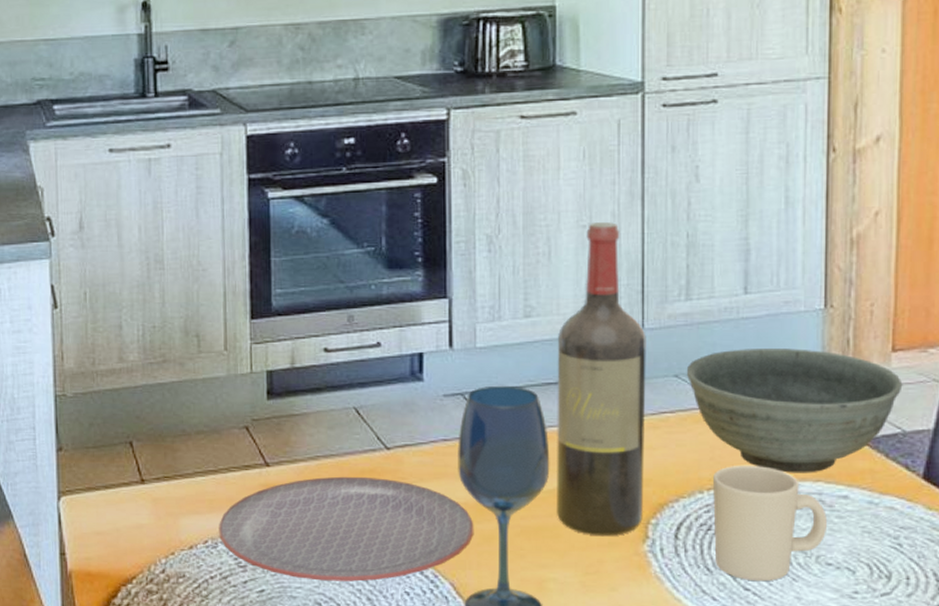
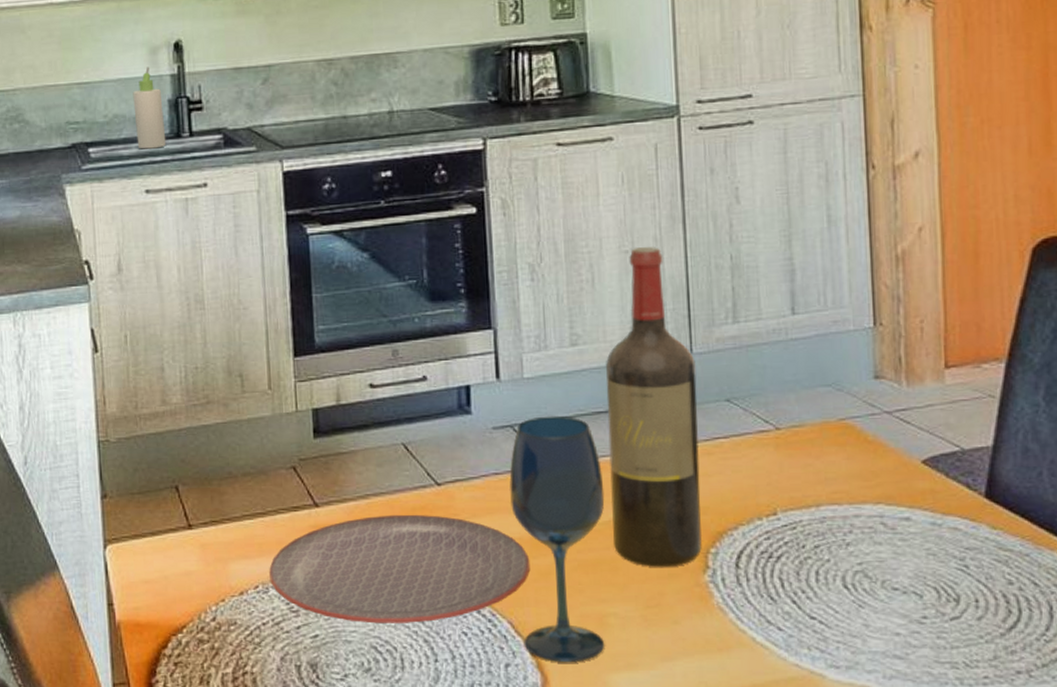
bottle: none [99,25,131,108] -> present [133,67,167,149]
bowl: present [686,349,903,473] -> none [737,368,958,496]
mug: present [713,465,828,582] -> none [772,489,891,610]

